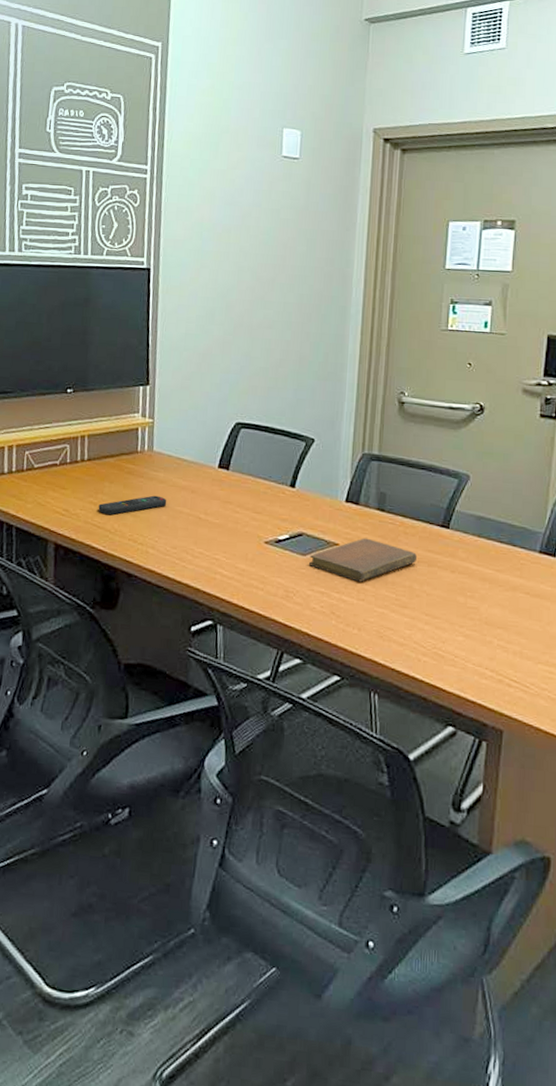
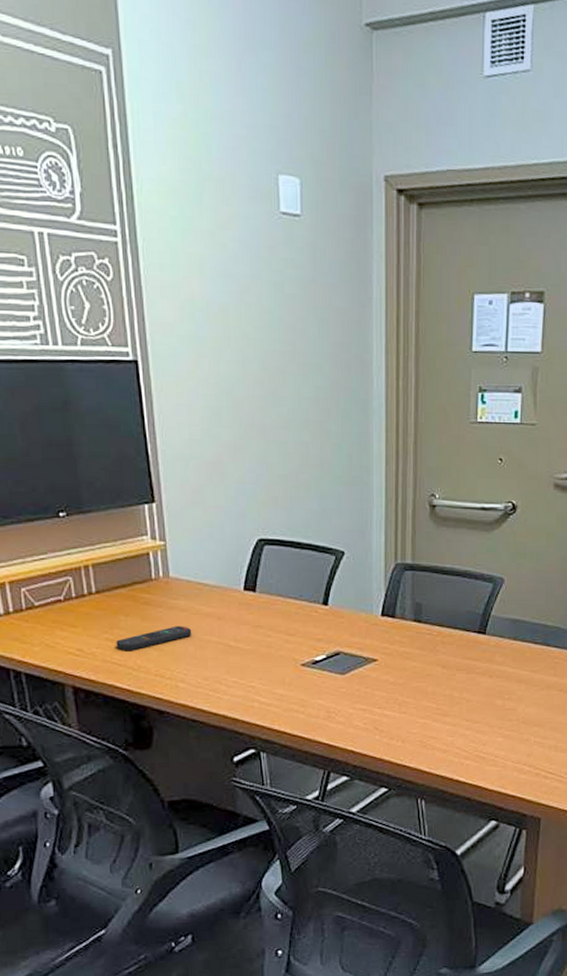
notebook: present [308,538,418,582] -> none [348,651,456,696]

